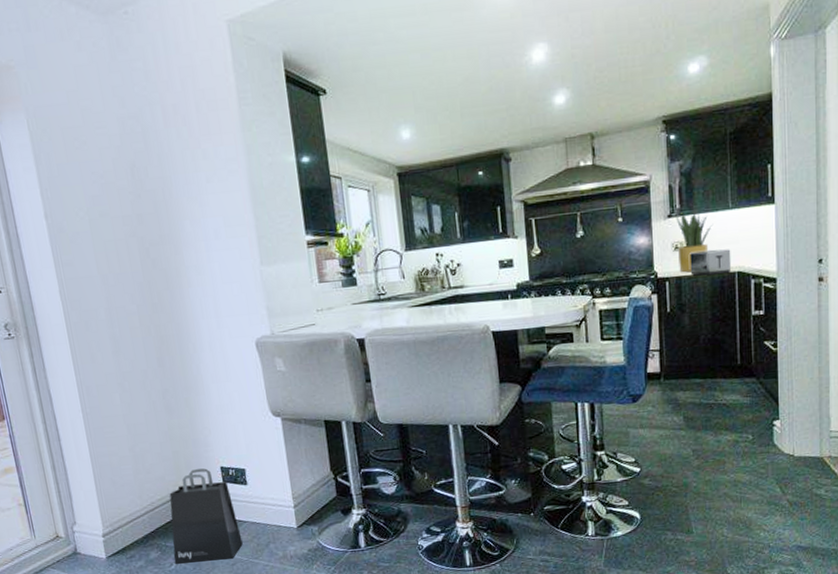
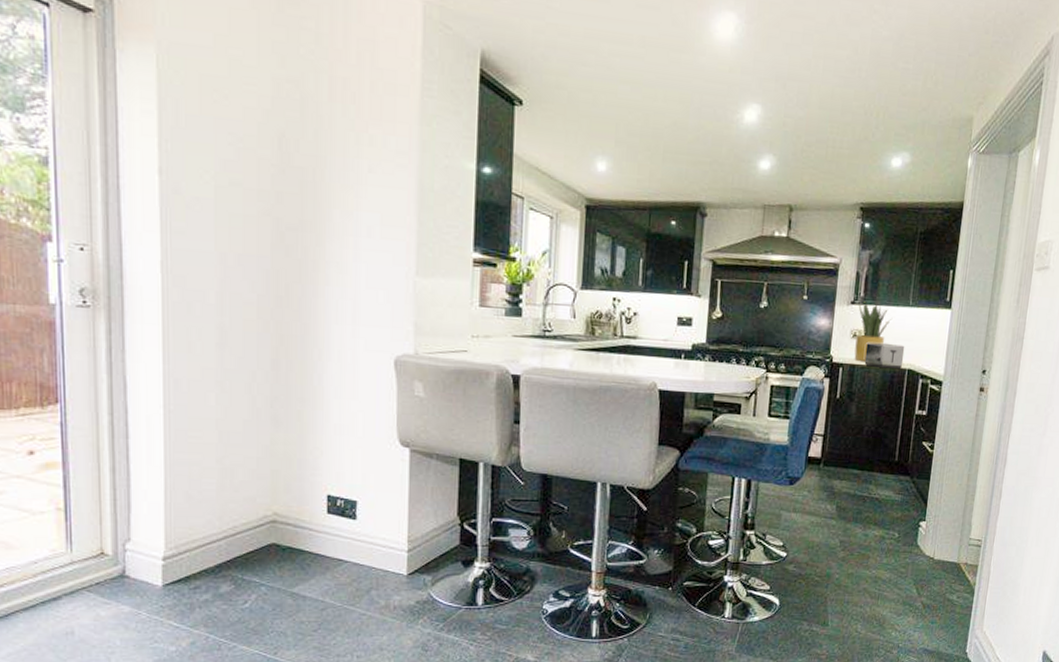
shopping bag: present [169,468,243,564] -> none [250,494,339,602]

